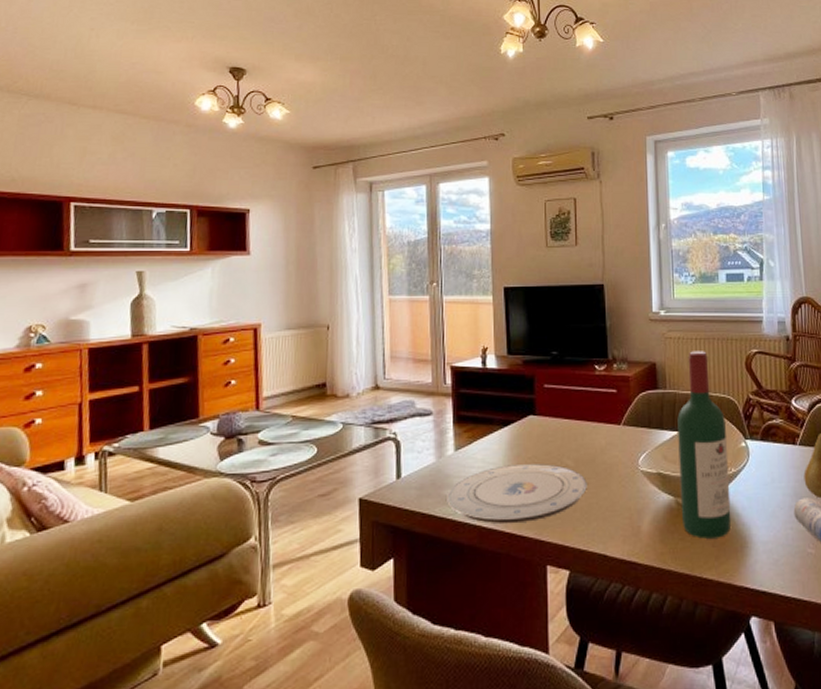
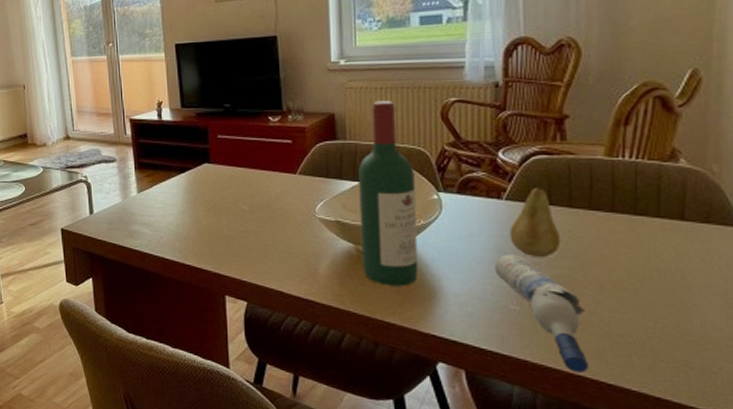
plate: present [447,464,587,524] -> none [133,207,263,258]

